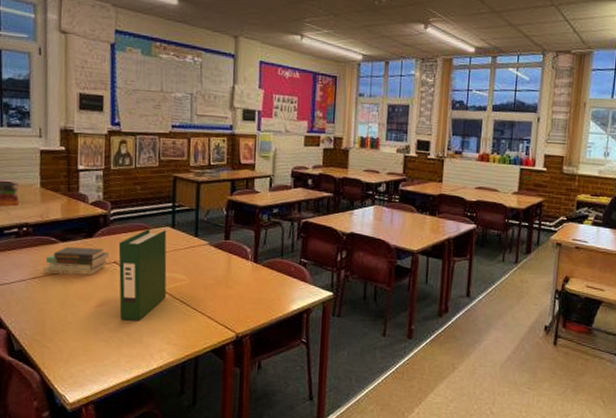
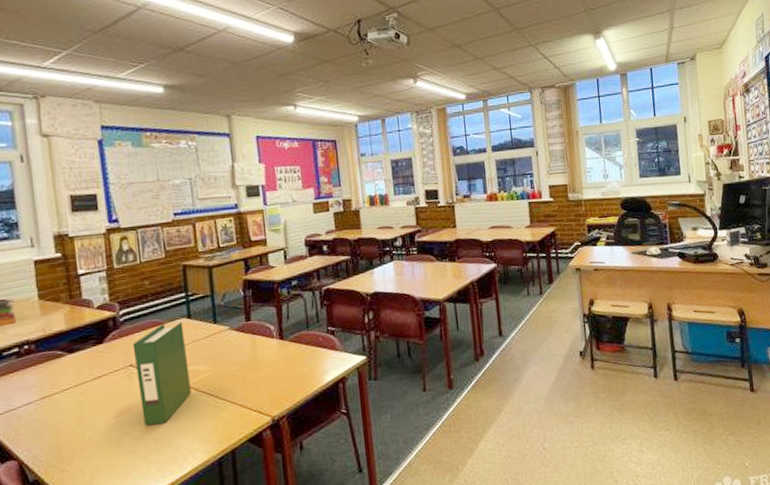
books: present [44,246,110,275] -> none [52,353,125,391]

